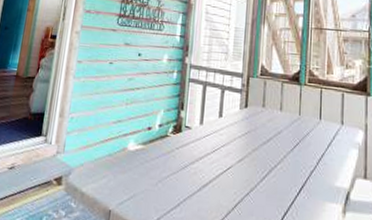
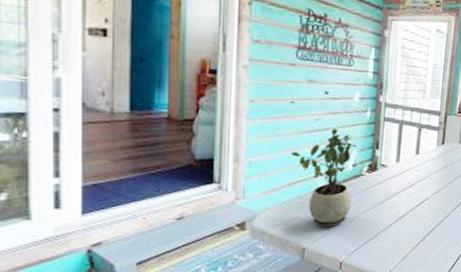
potted plant: none [106,88,164,191] -> present [291,129,357,228]

